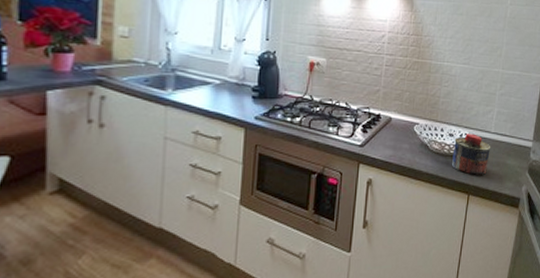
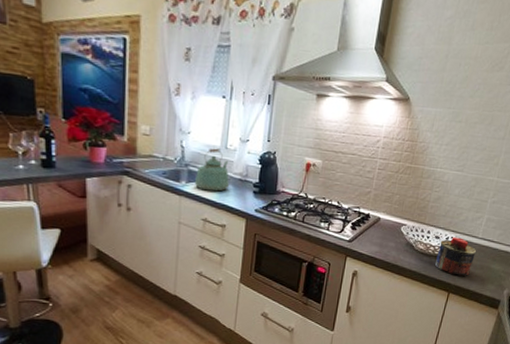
kettle: none [182,49,224,99] -> present [194,148,229,192]

